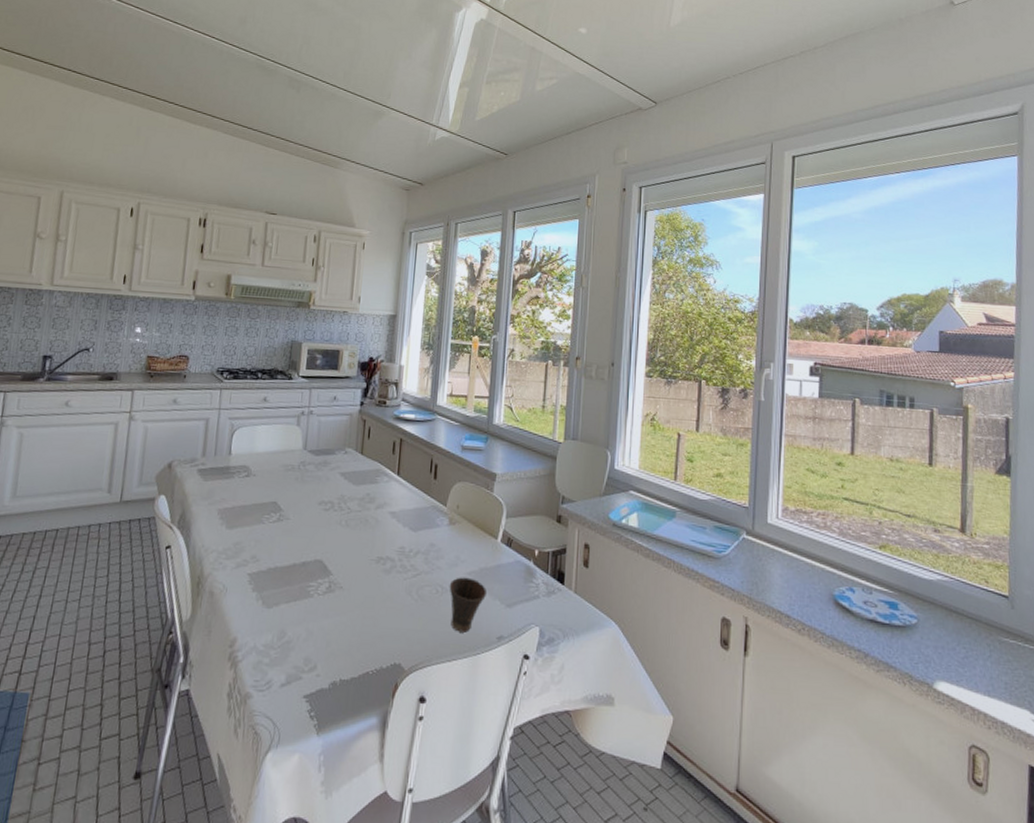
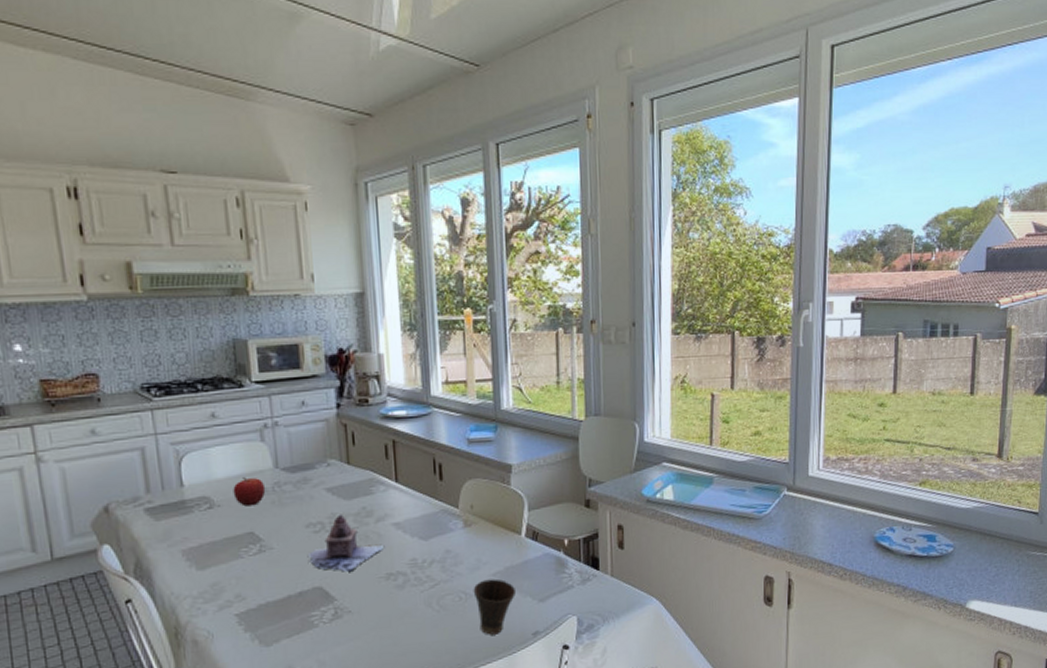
fruit: none [267,454,294,479] -> present [233,477,266,507]
teapot: none [316,497,380,550] -> present [309,514,385,572]

